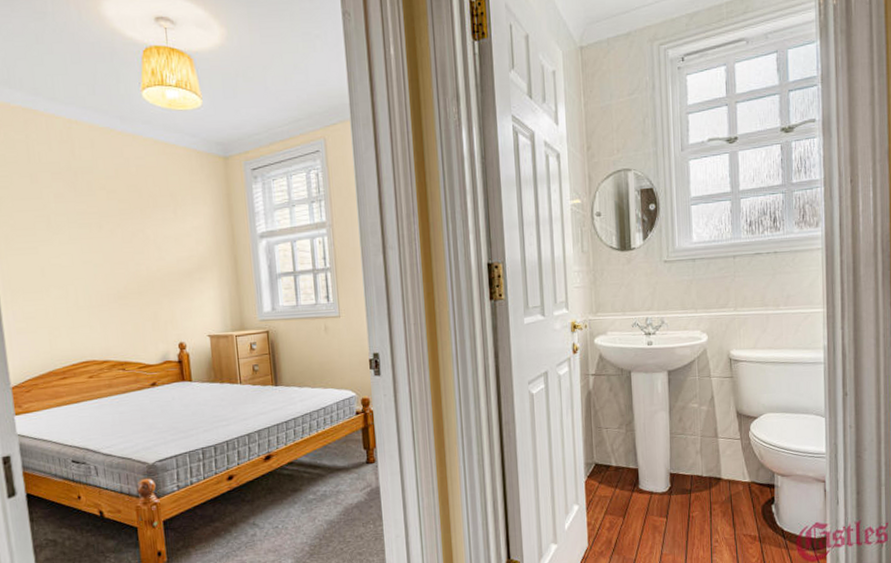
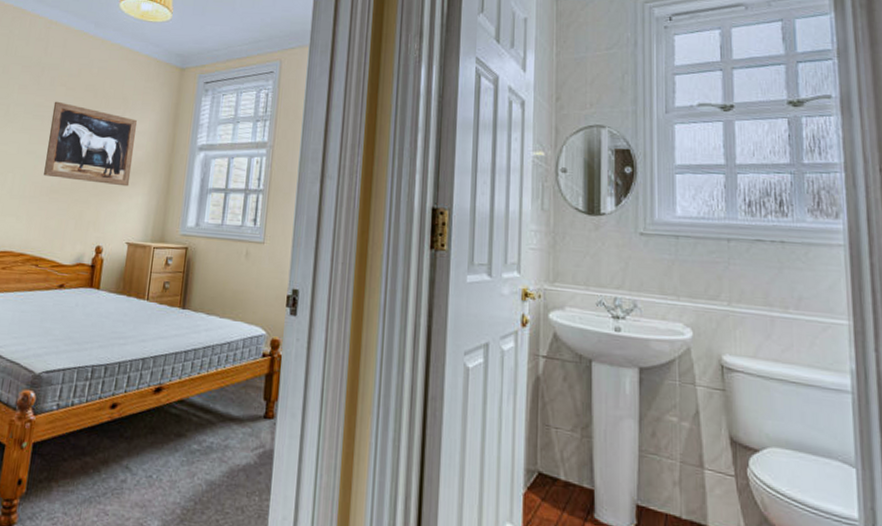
wall art: none [97,206,198,284] -> present [44,101,137,187]

